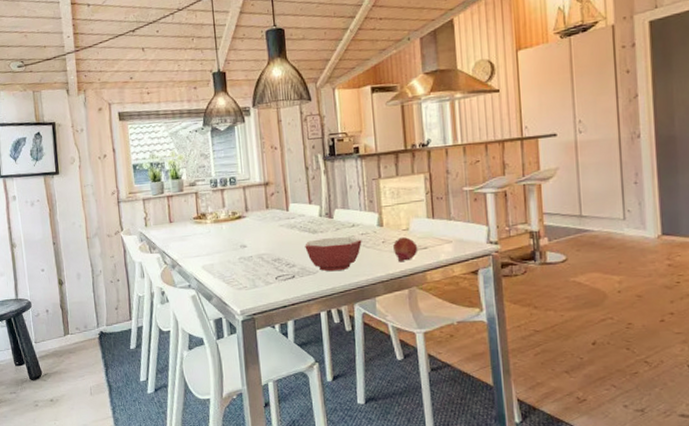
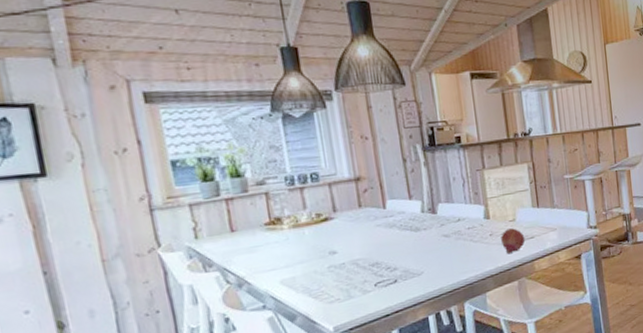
bowl: present [305,237,362,272] -> none [407,232,469,272]

